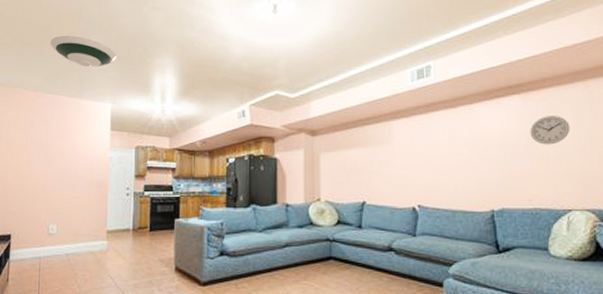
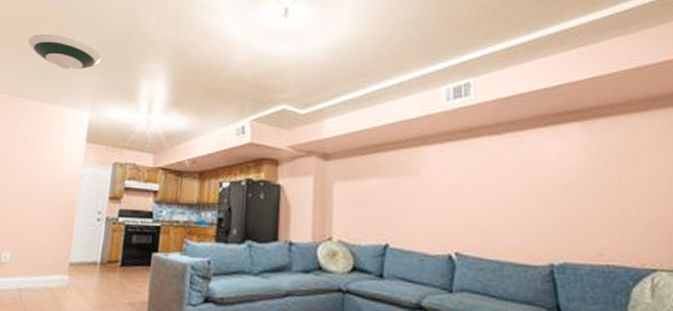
wall clock: present [530,116,570,145] -> none [596,149,649,185]

